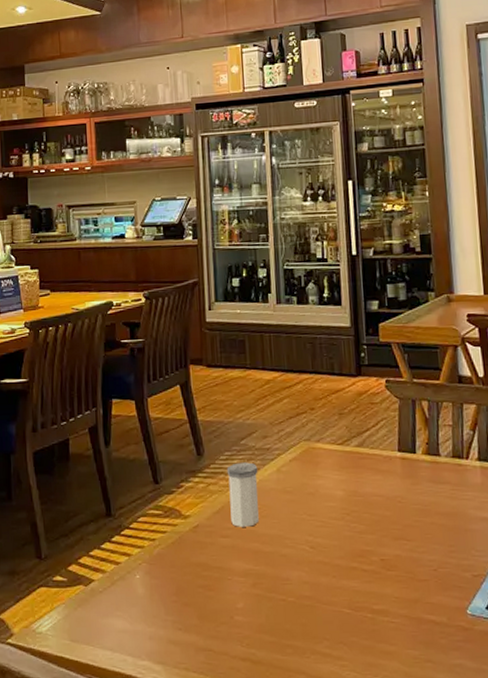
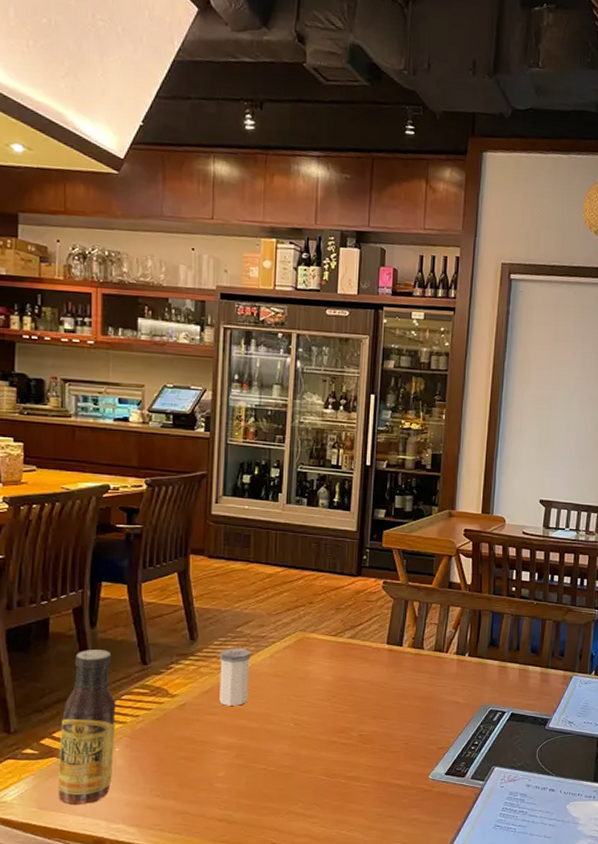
sauce bottle: none [85,469,135,638] -> present [57,650,116,806]

